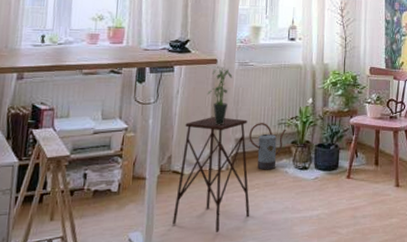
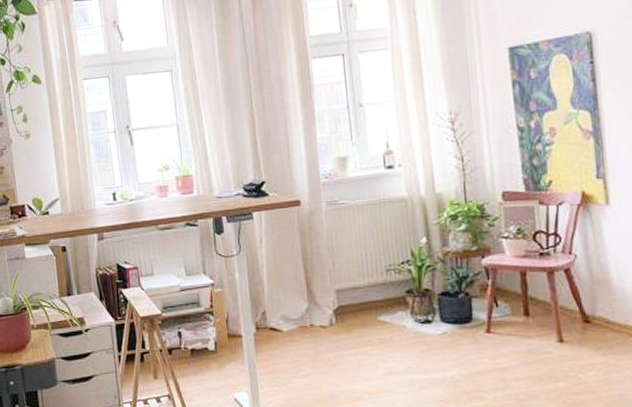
side table: present [173,117,250,232] -> none [275,266,366,394]
potted plant: present [207,66,233,125] -> none [294,208,322,276]
watering can: present [249,123,286,170] -> none [351,270,397,325]

